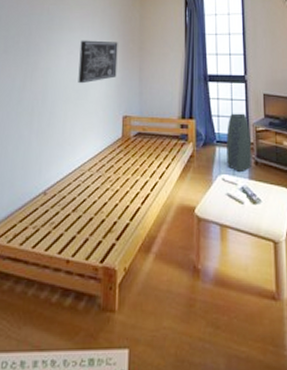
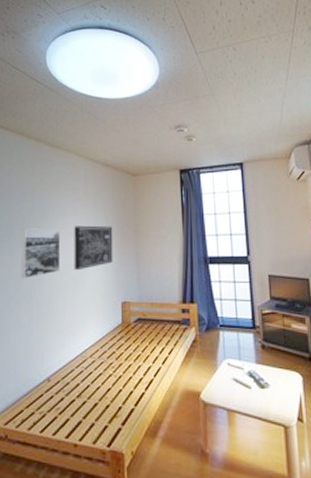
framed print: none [24,41,67,91] -> present [21,228,61,279]
air purifier: present [227,113,251,171] -> none [230,296,258,356]

